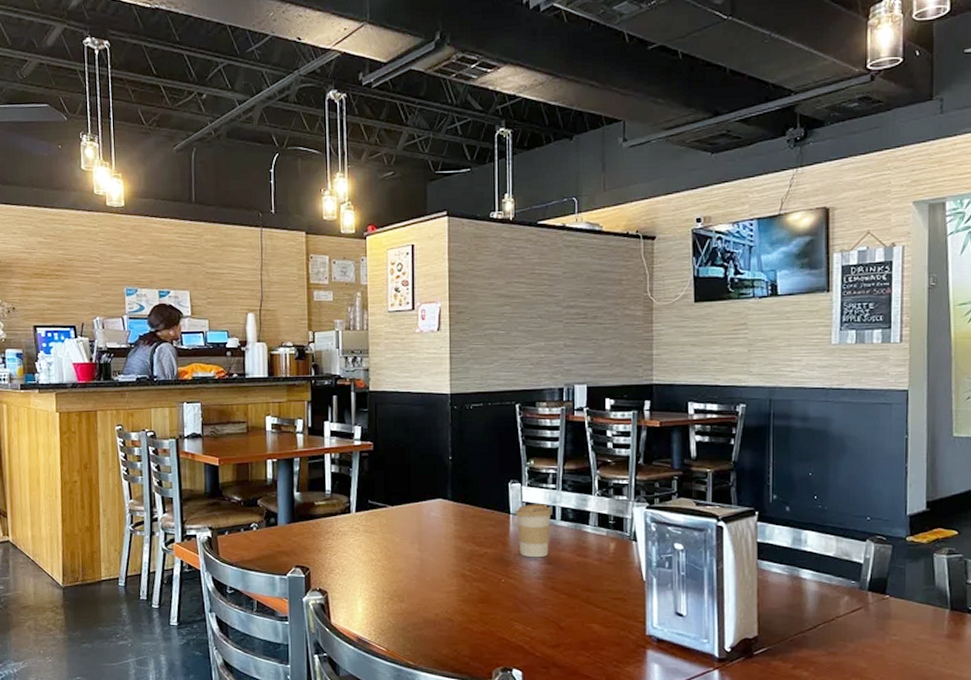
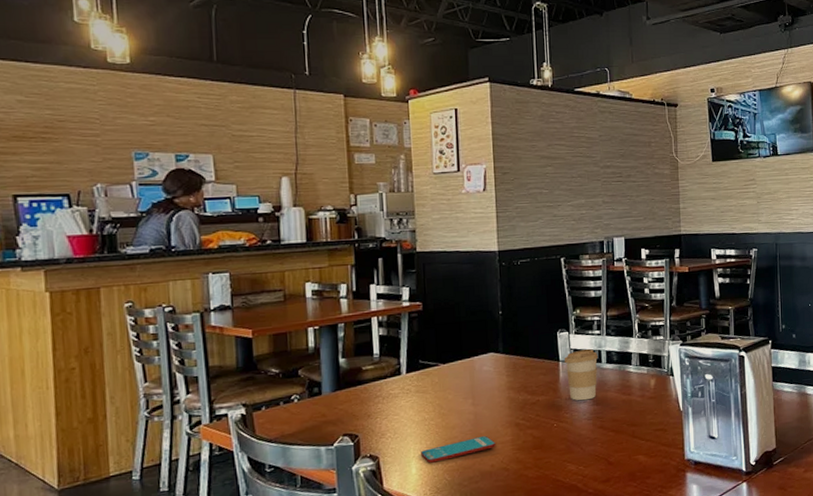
smartphone: none [367,582,442,604] -> present [421,435,497,463]

